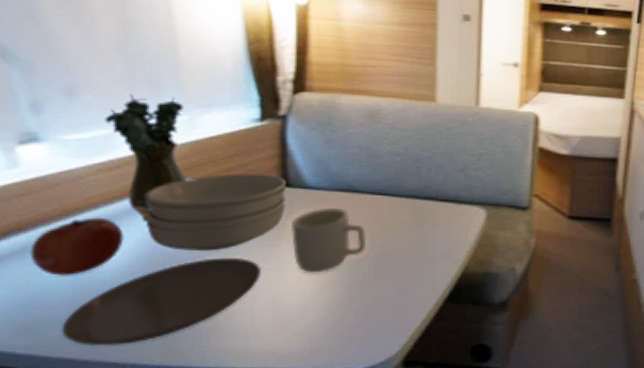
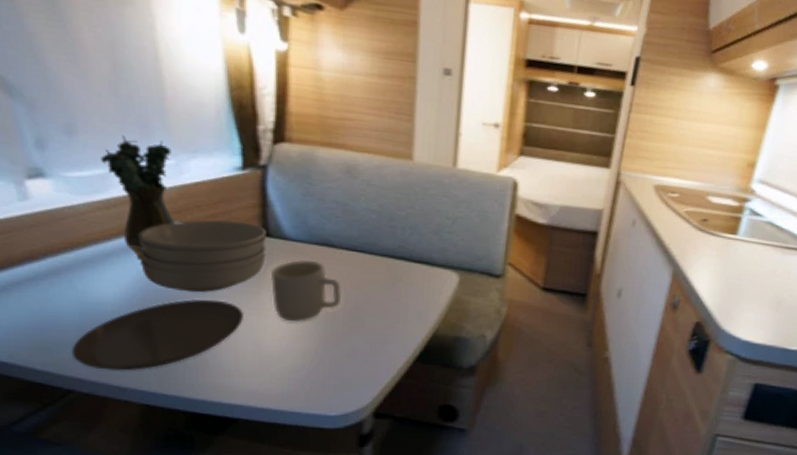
fruit: present [30,217,124,276] -> none [42,252,122,304]

